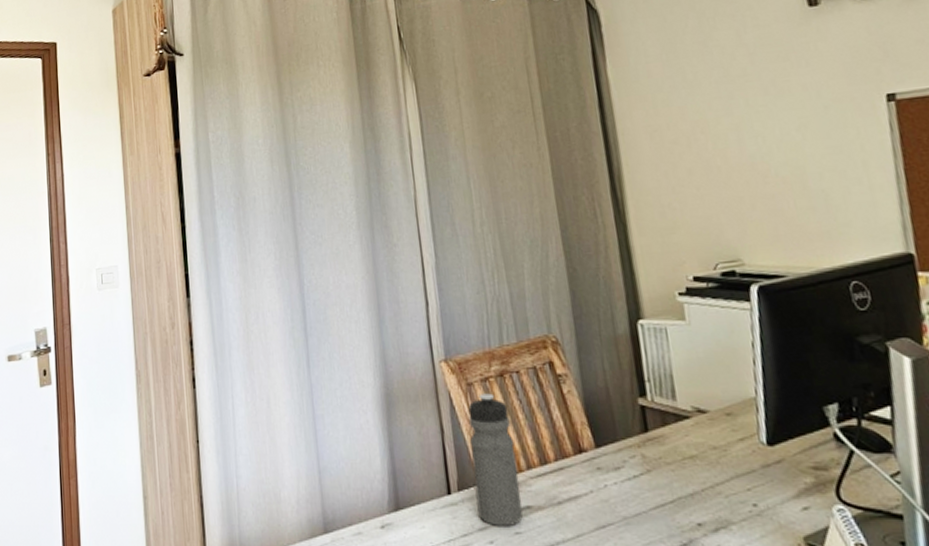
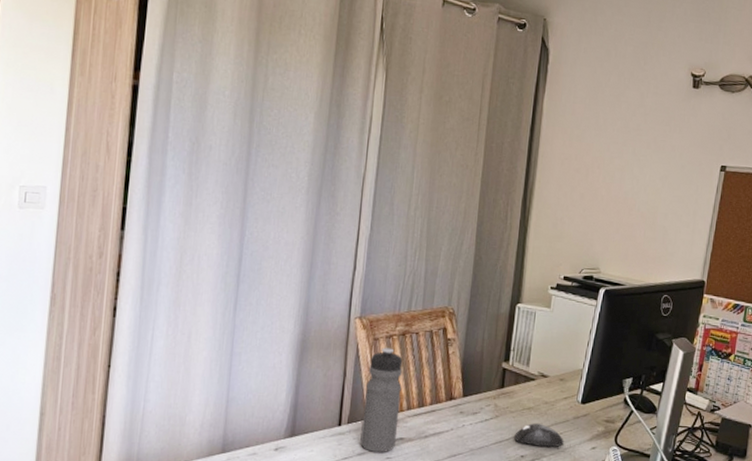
mouse: none [680,478,757,509] -> present [514,423,564,447]

